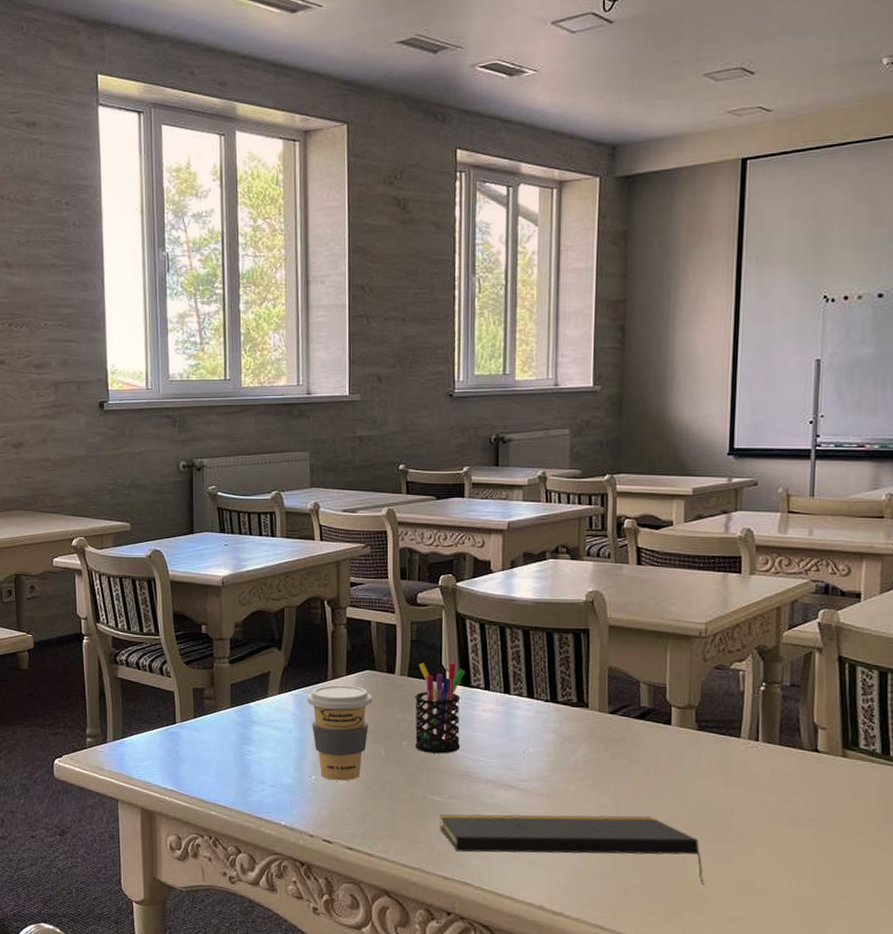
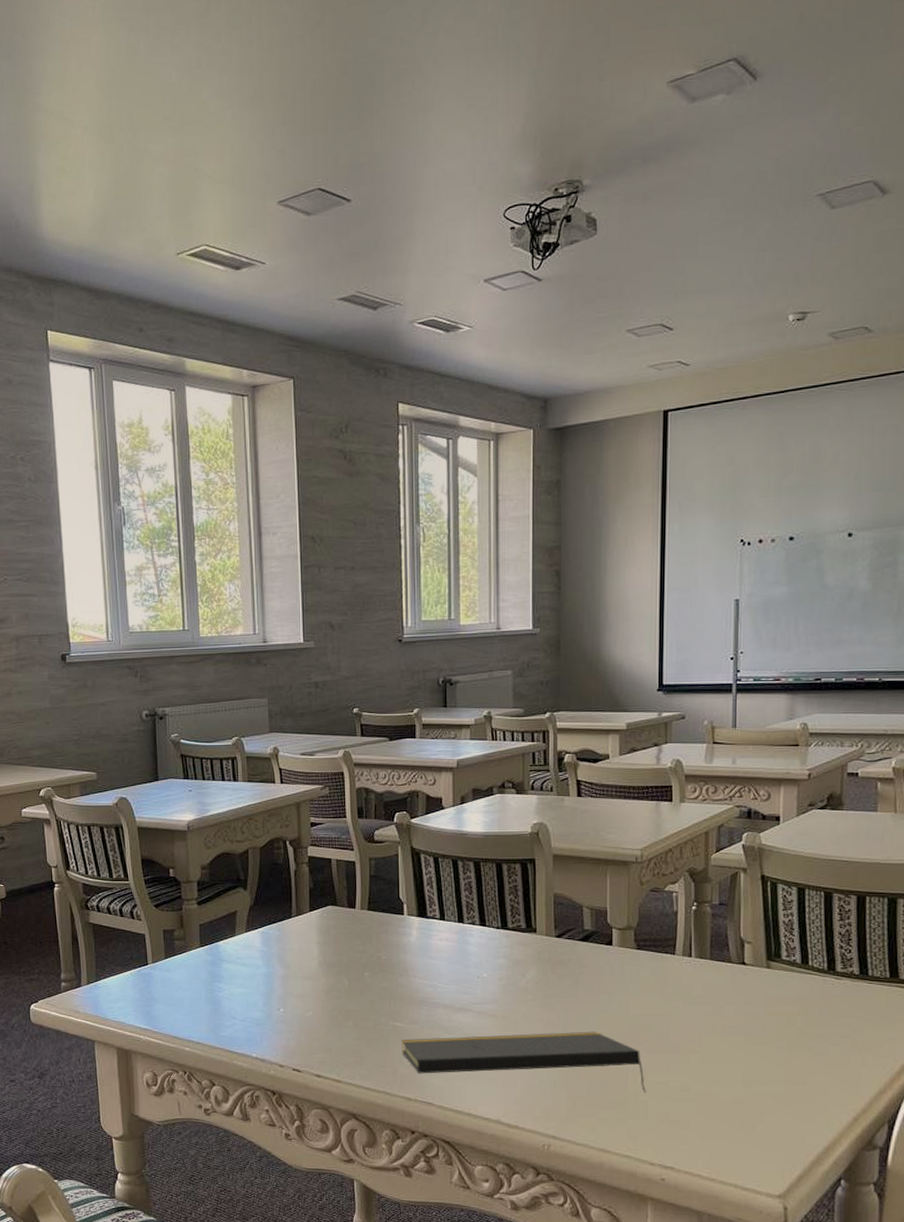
coffee cup: present [307,685,373,781] -> none [273,921,335,1012]
pen holder: present [414,661,465,754] -> none [375,894,421,982]

